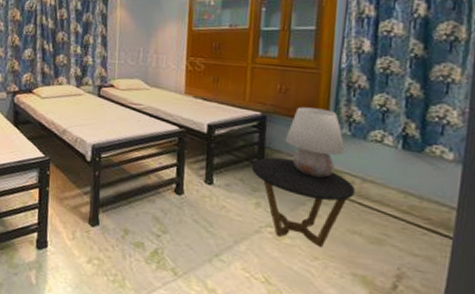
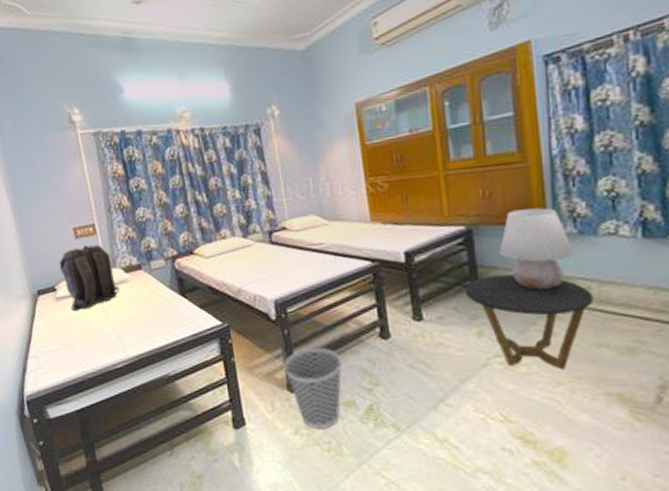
wastebasket: none [89,190,140,263] -> present [283,347,343,430]

